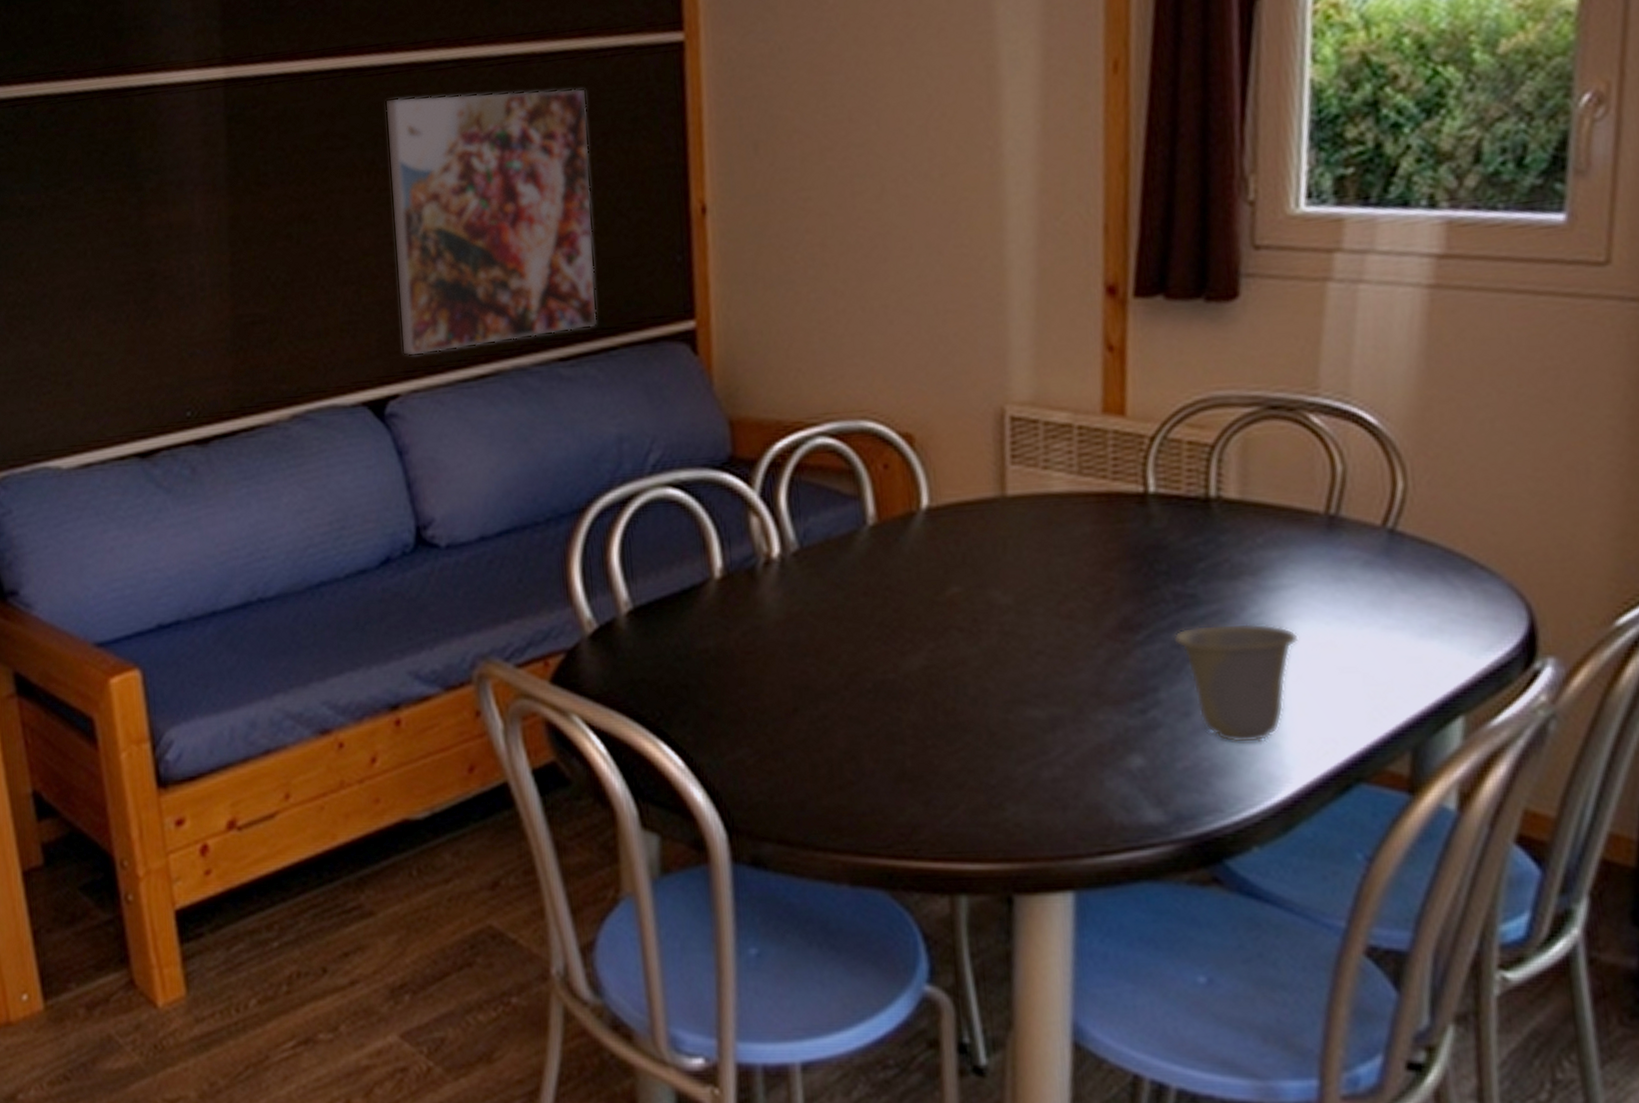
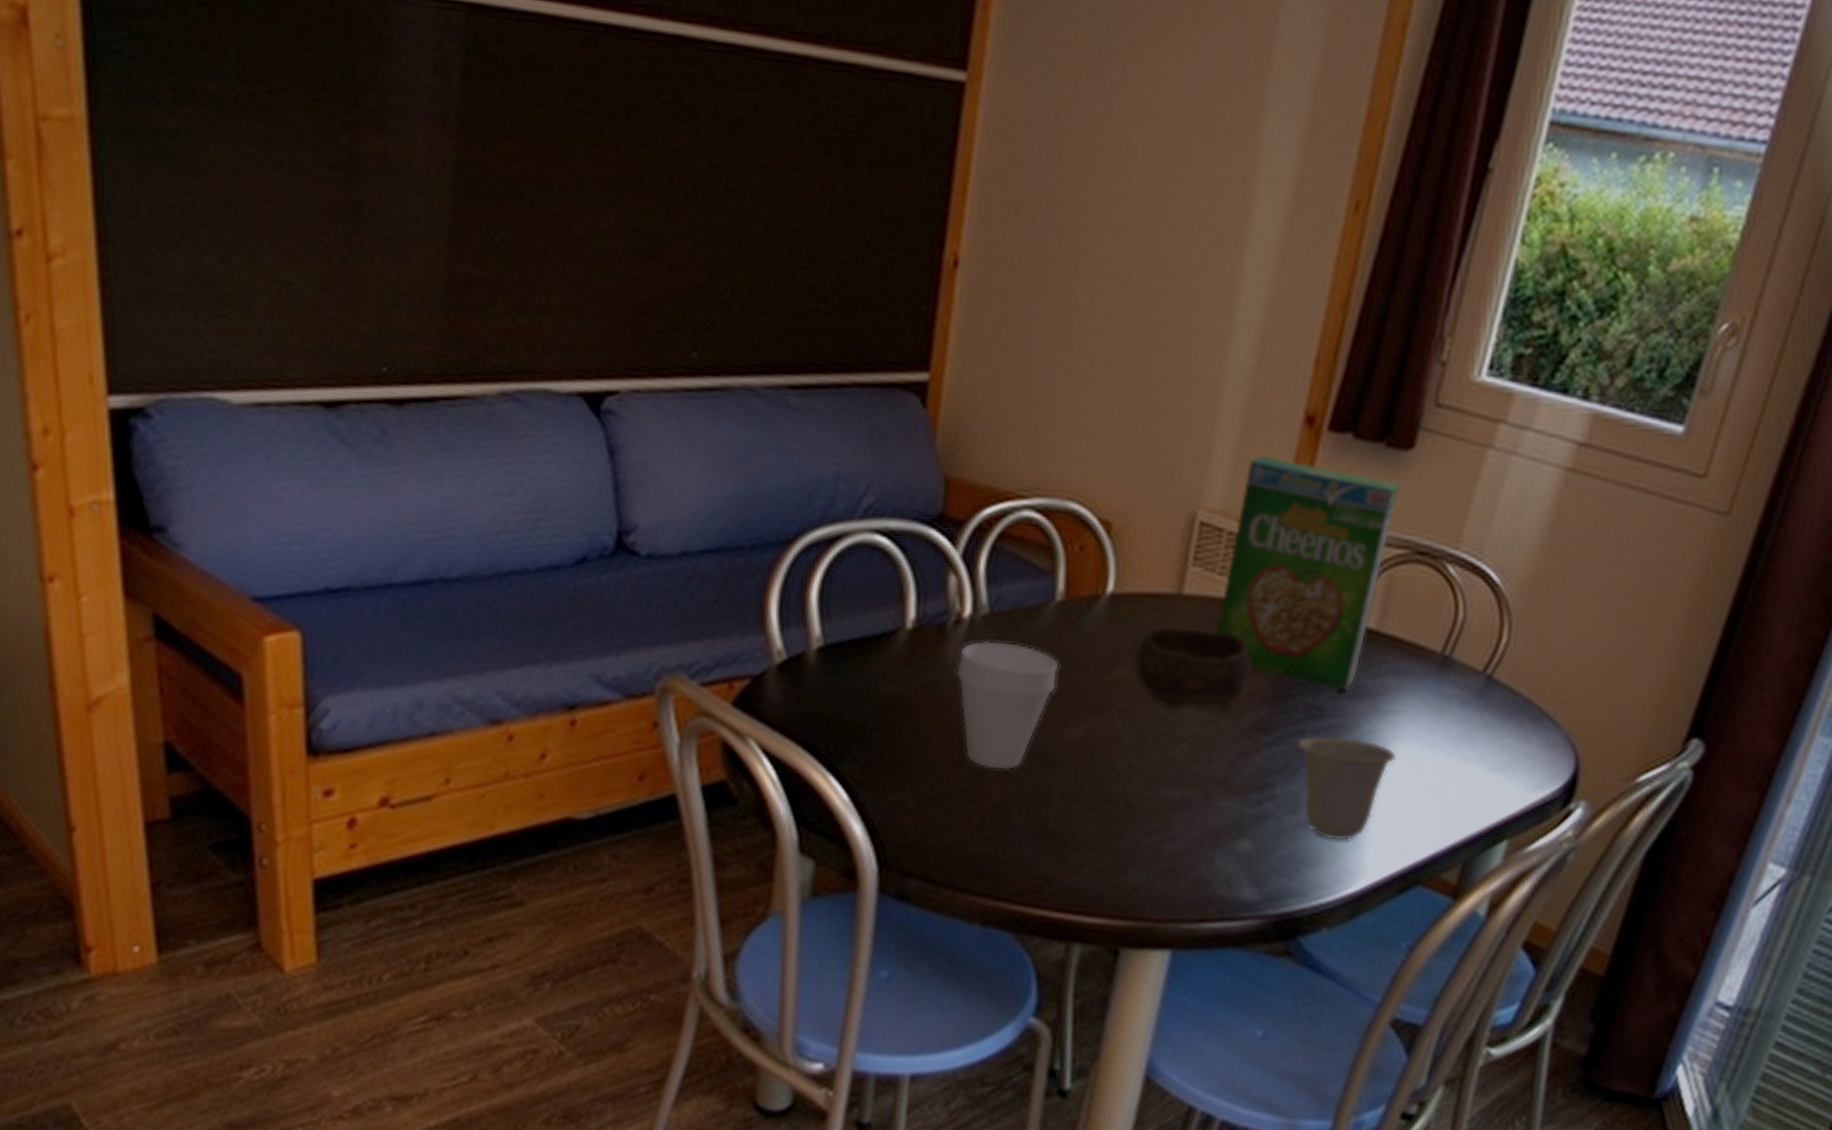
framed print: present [384,88,597,357] -> none [627,69,860,361]
cup: none [774,575,886,714] -> present [956,640,1060,771]
bowl: none [966,529,1103,623] -> present [1134,625,1251,713]
cereal box: none [1050,335,1233,574] -> present [1214,454,1400,692]

